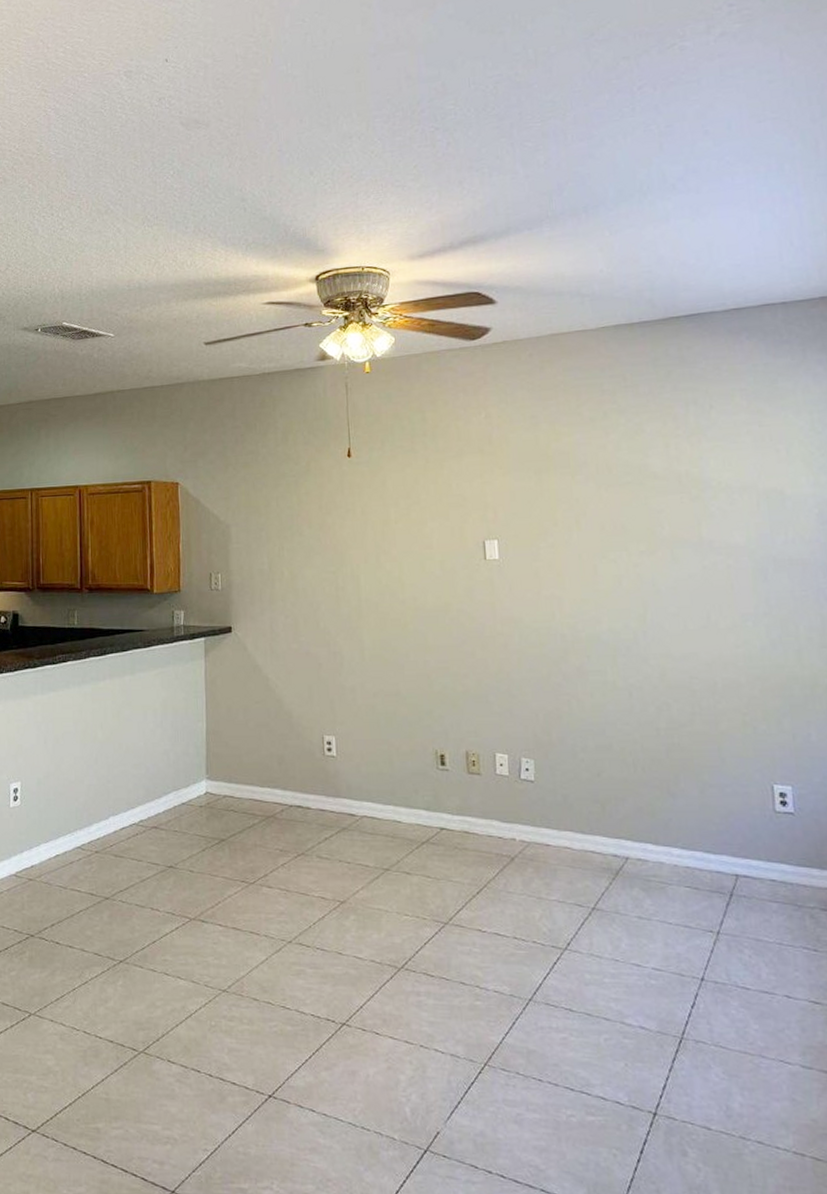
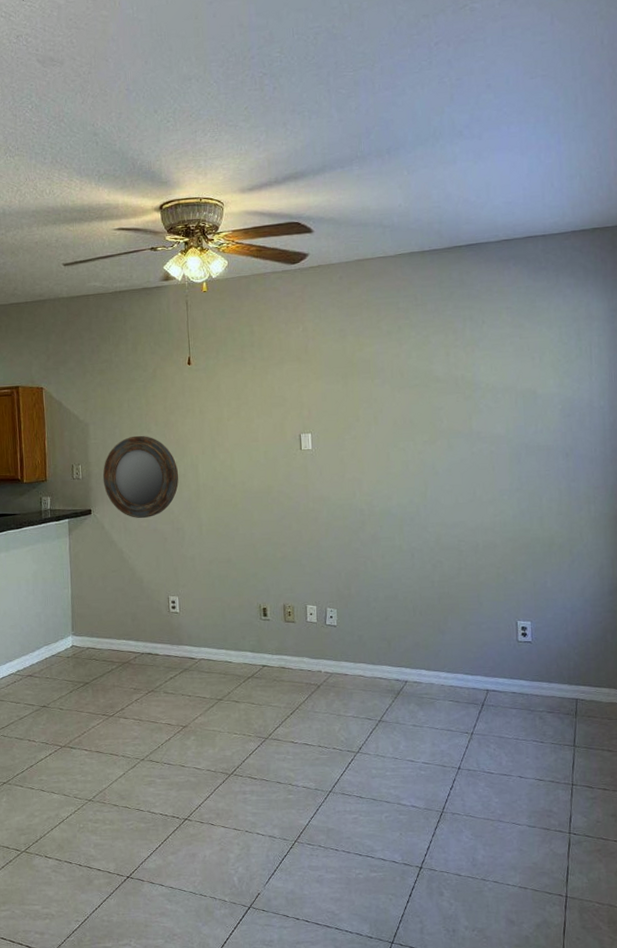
home mirror: none [245,539,337,640] -> present [102,435,179,519]

